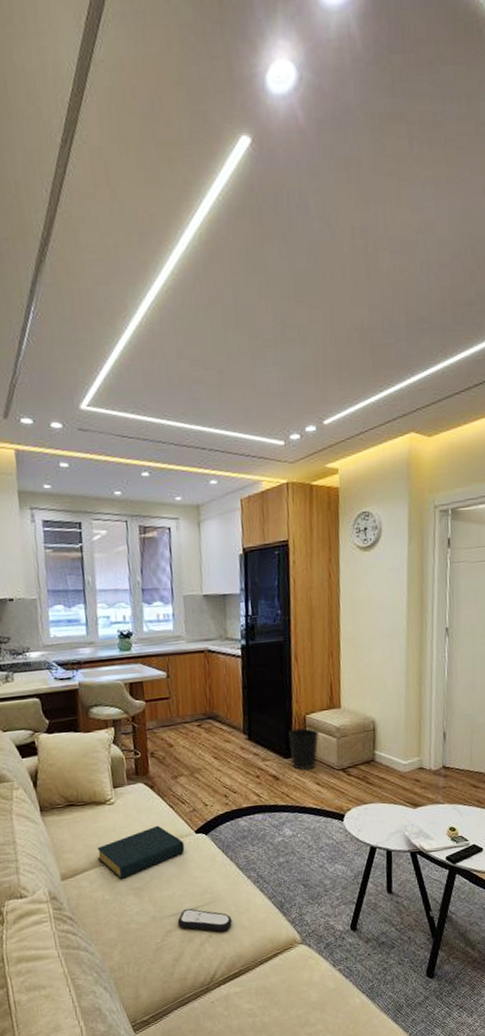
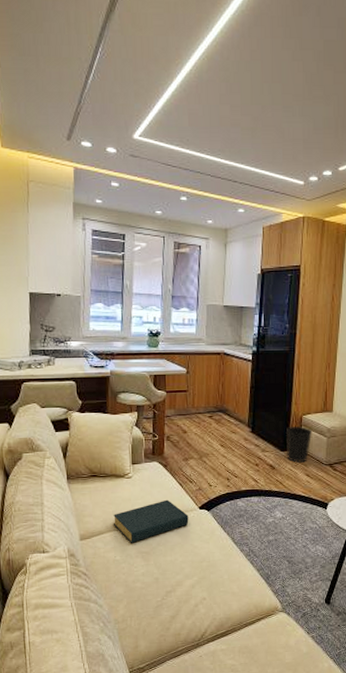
remote control: present [177,908,232,932] -> none [177,573,224,596]

